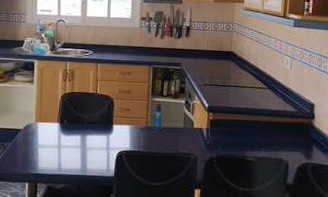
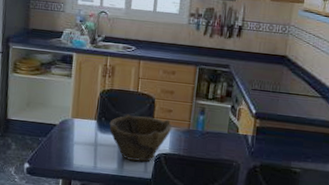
bowl: none [71,115,131,161] -> present [109,114,172,162]

